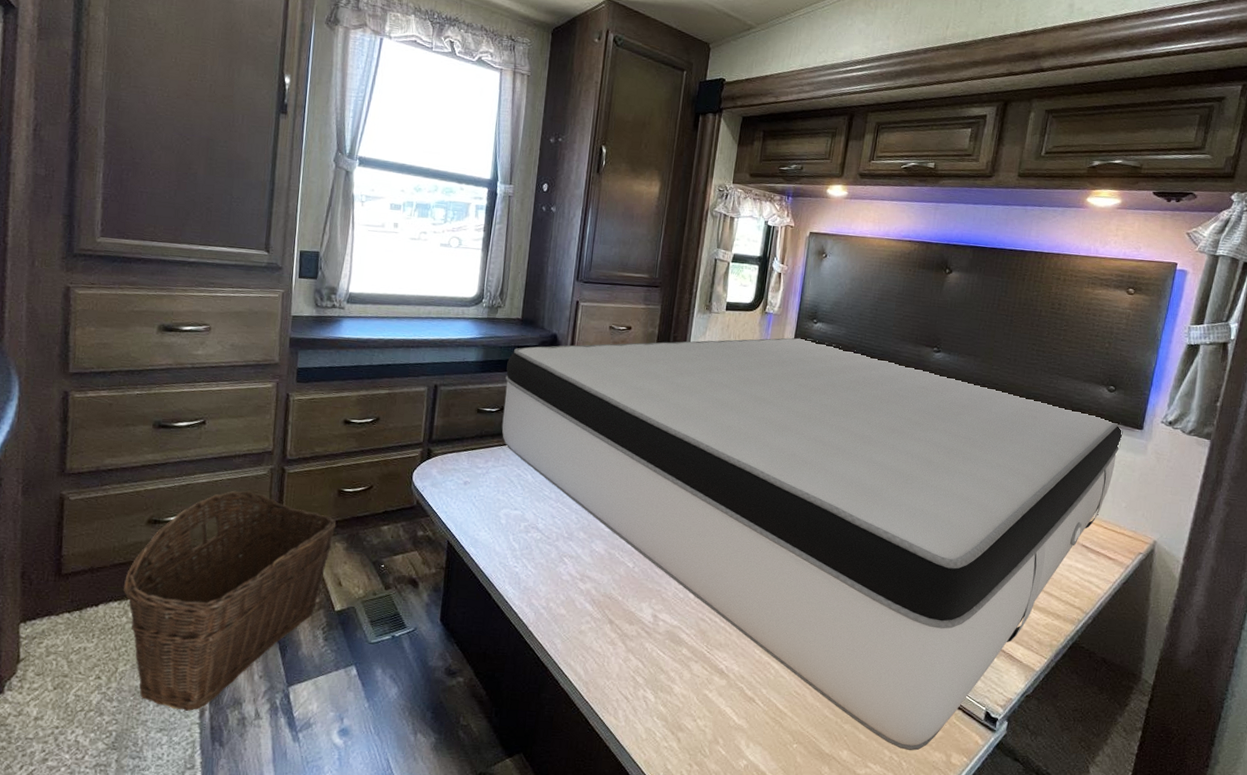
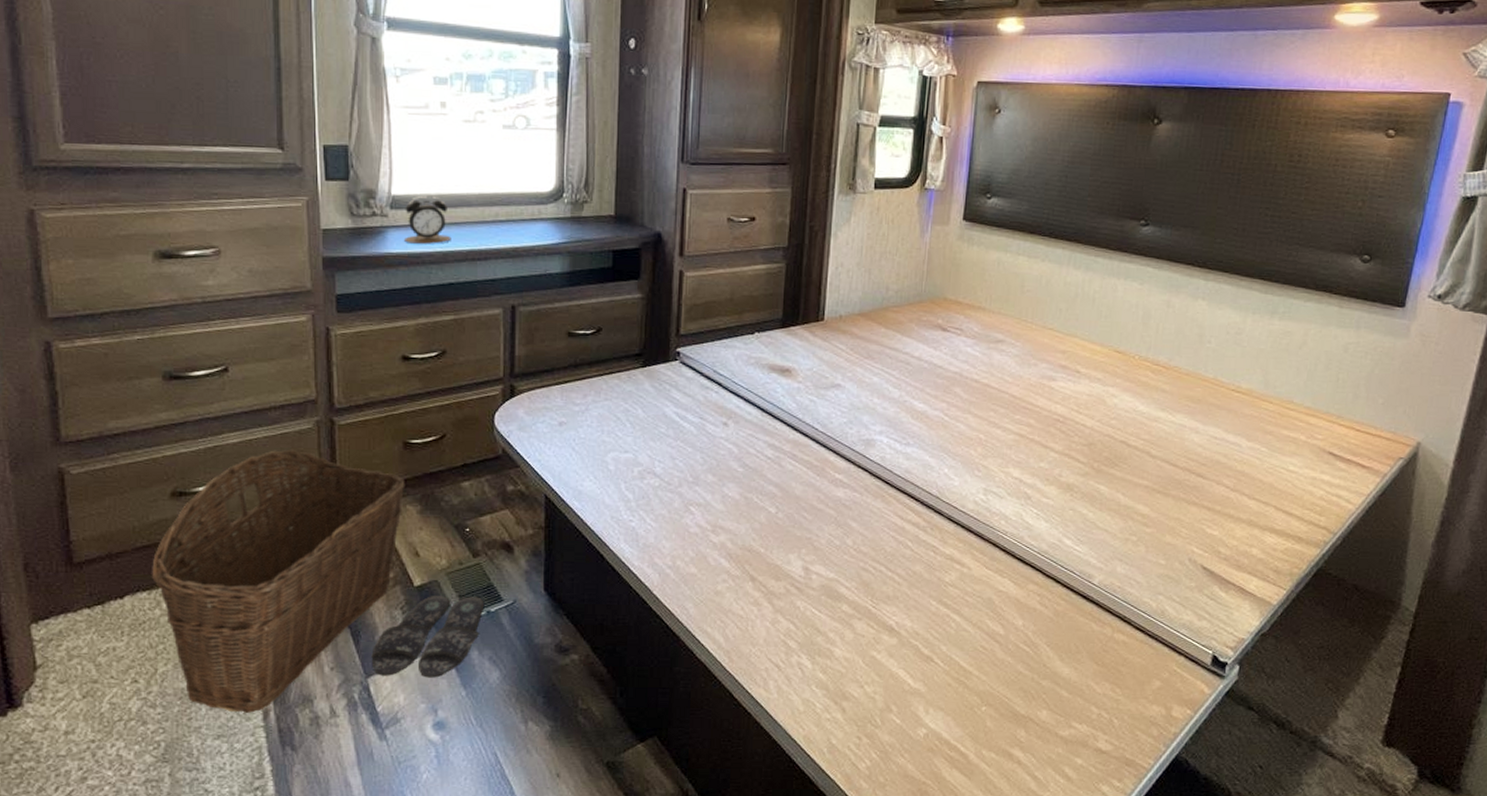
slippers: none [293,619,390,690] -> present [371,595,483,678]
alarm clock: none [354,294,392,333] -> present [403,195,451,245]
mattress: present [501,337,1123,751] -> none [600,218,1380,706]

